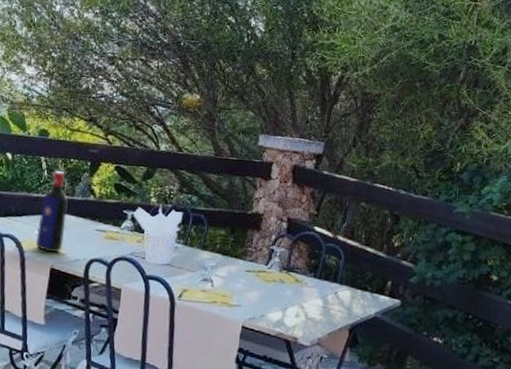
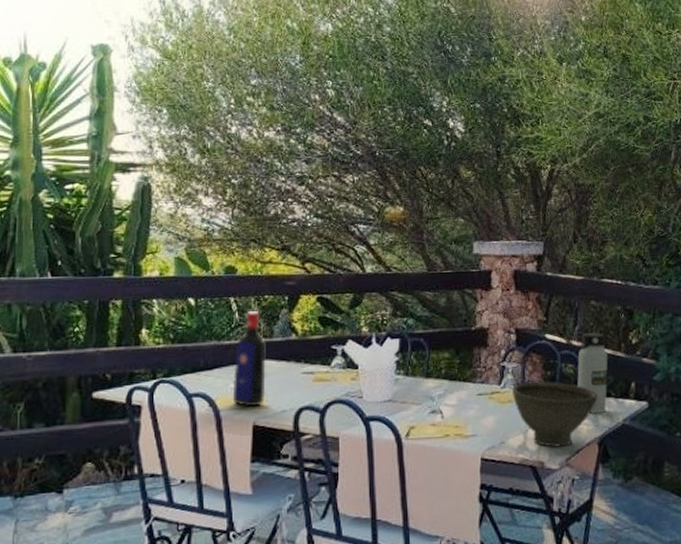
bowl: none [277,266,355,328] -> present [512,382,598,447]
water bottle: none [337,231,370,304] -> present [577,333,608,414]

